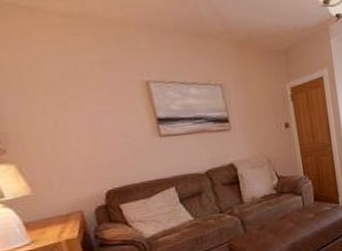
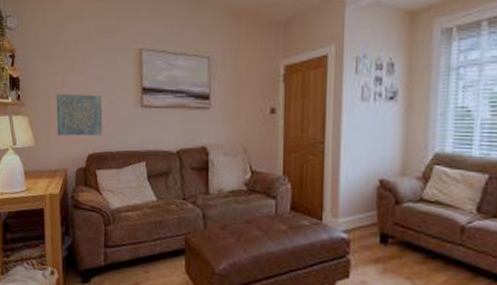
wall art: none [49,130,120,179] -> present [56,93,103,136]

